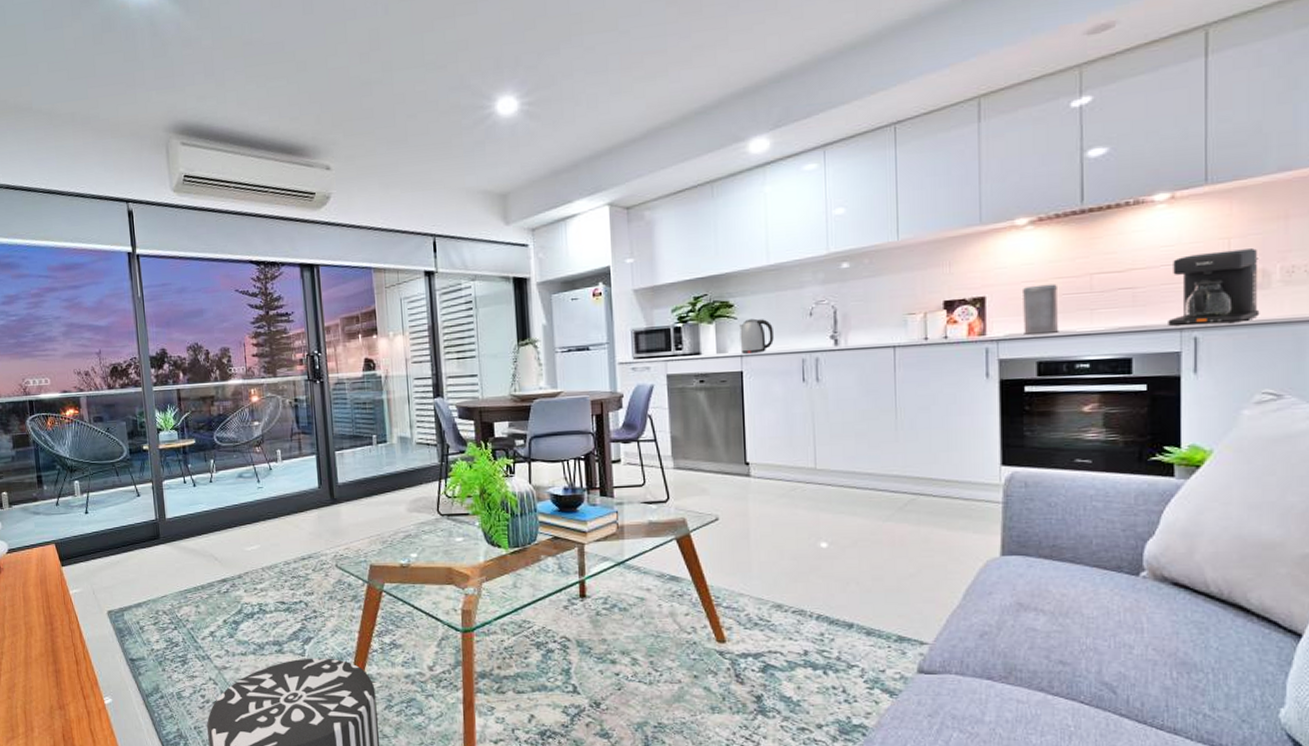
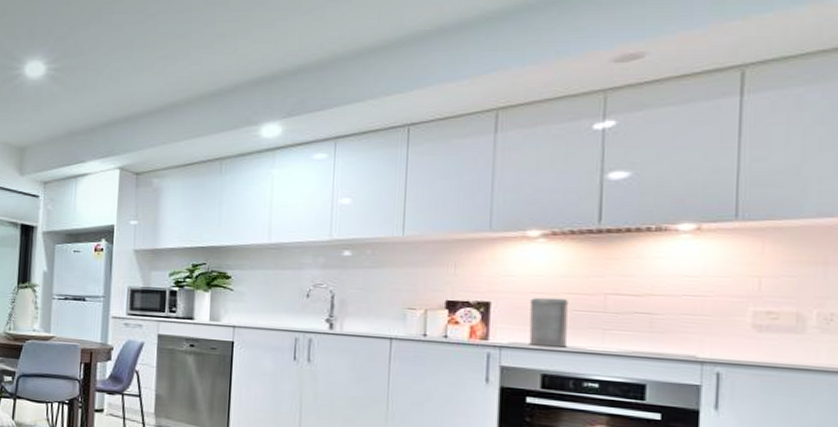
kettle: present [739,318,774,355] -> none [233,292,269,327]
coffee maker: present [1168,248,1260,327] -> none [687,288,793,365]

